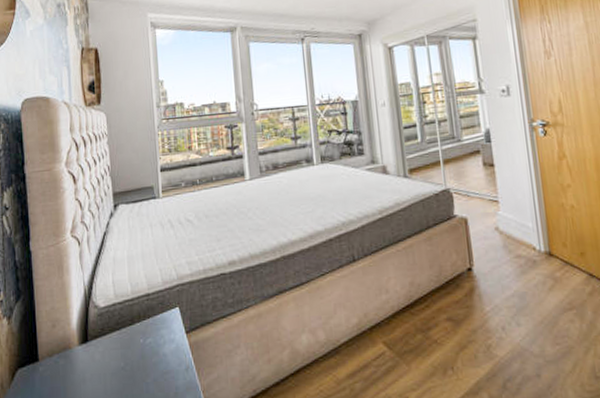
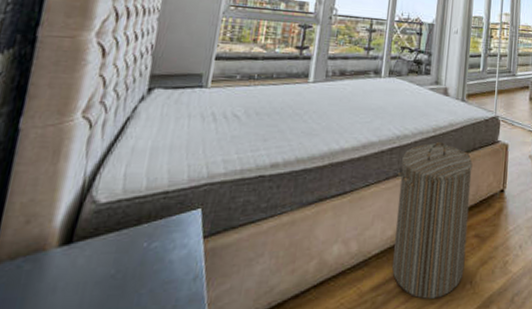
laundry hamper: none [349,222,442,386] -> present [392,141,473,299]

